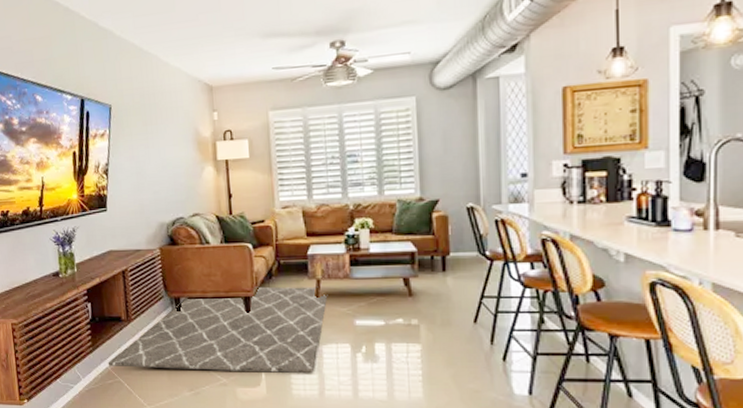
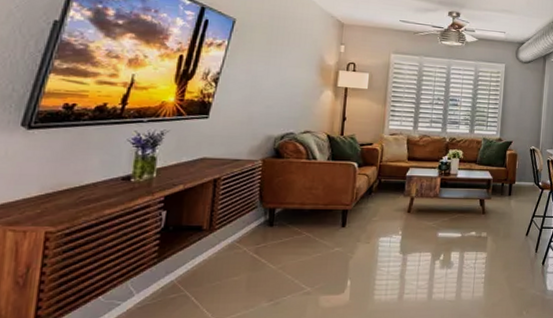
rug: present [108,286,328,374] -> none [174,201,419,281]

